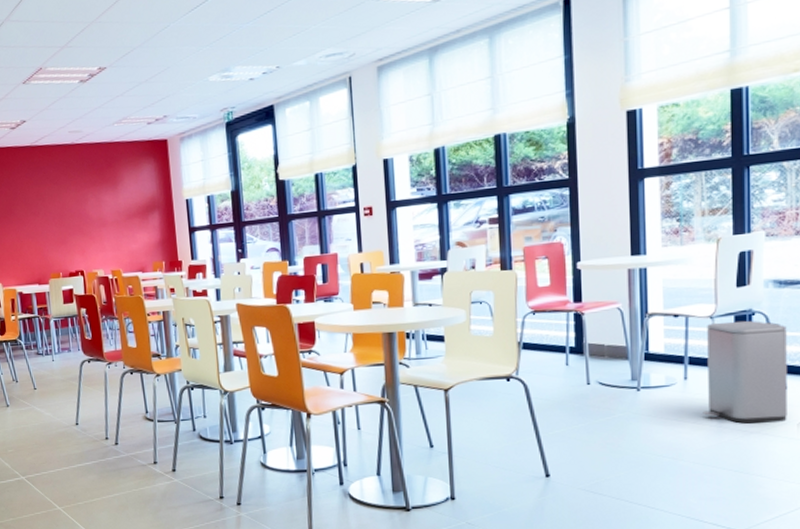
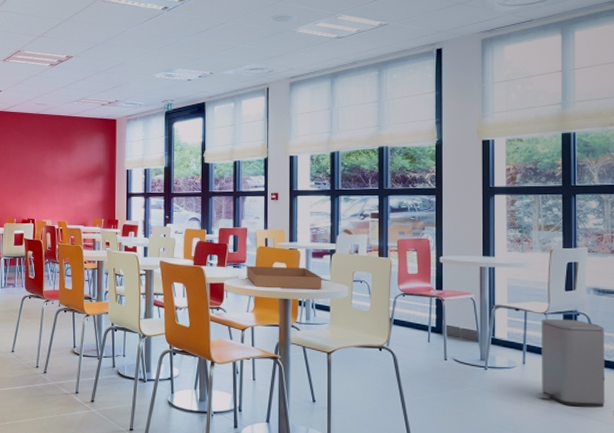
tray: none [340,293,434,322] -> present [247,265,322,290]

